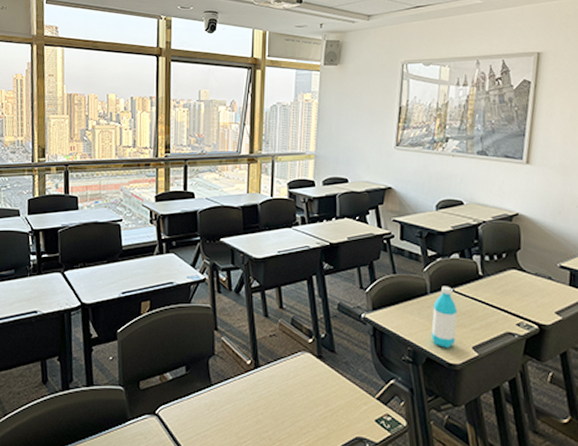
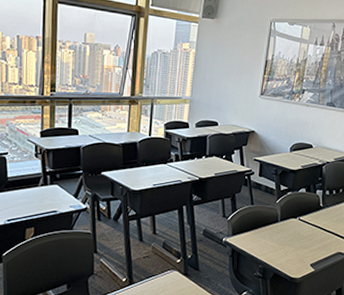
water bottle: present [431,286,458,348] -> none [279,215,301,265]

